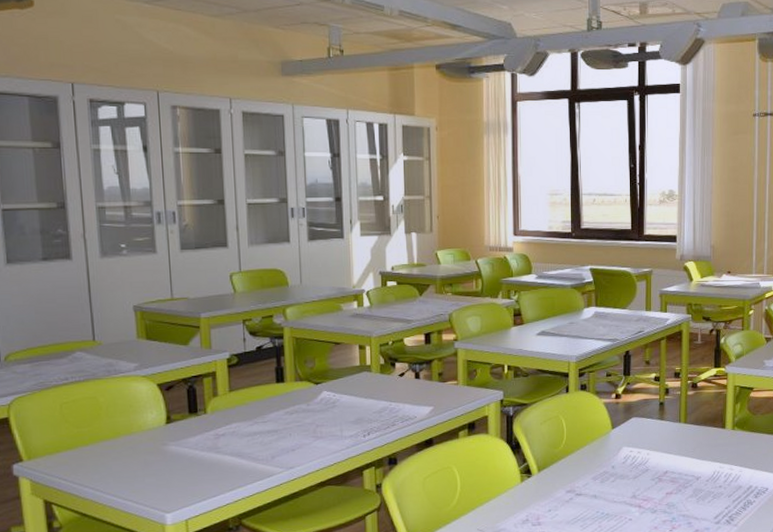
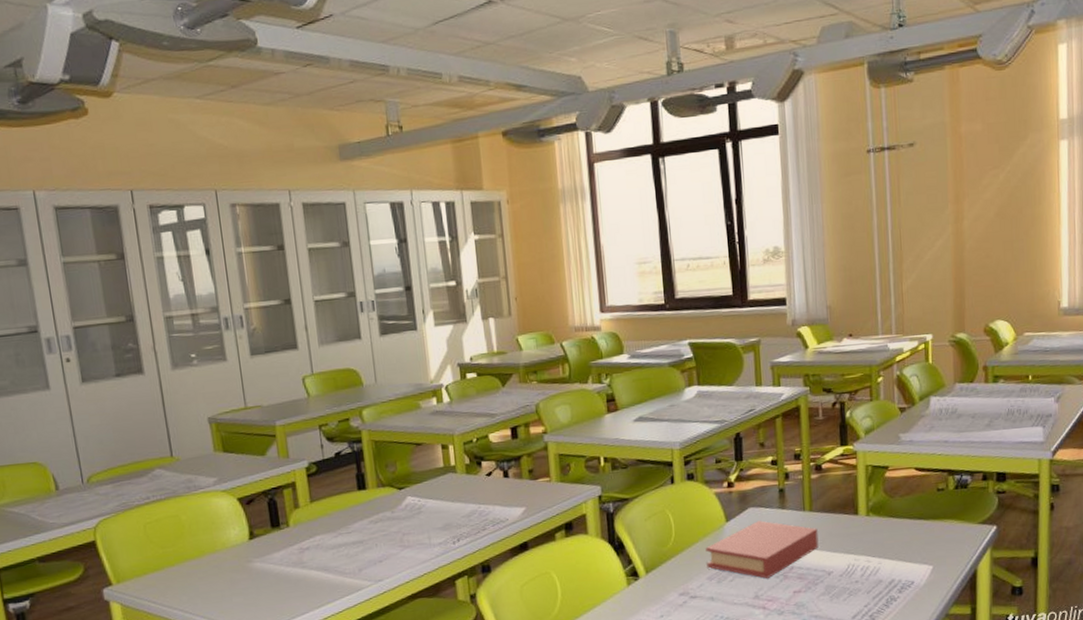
book: none [592,429,690,480] -> present [705,520,819,578]

